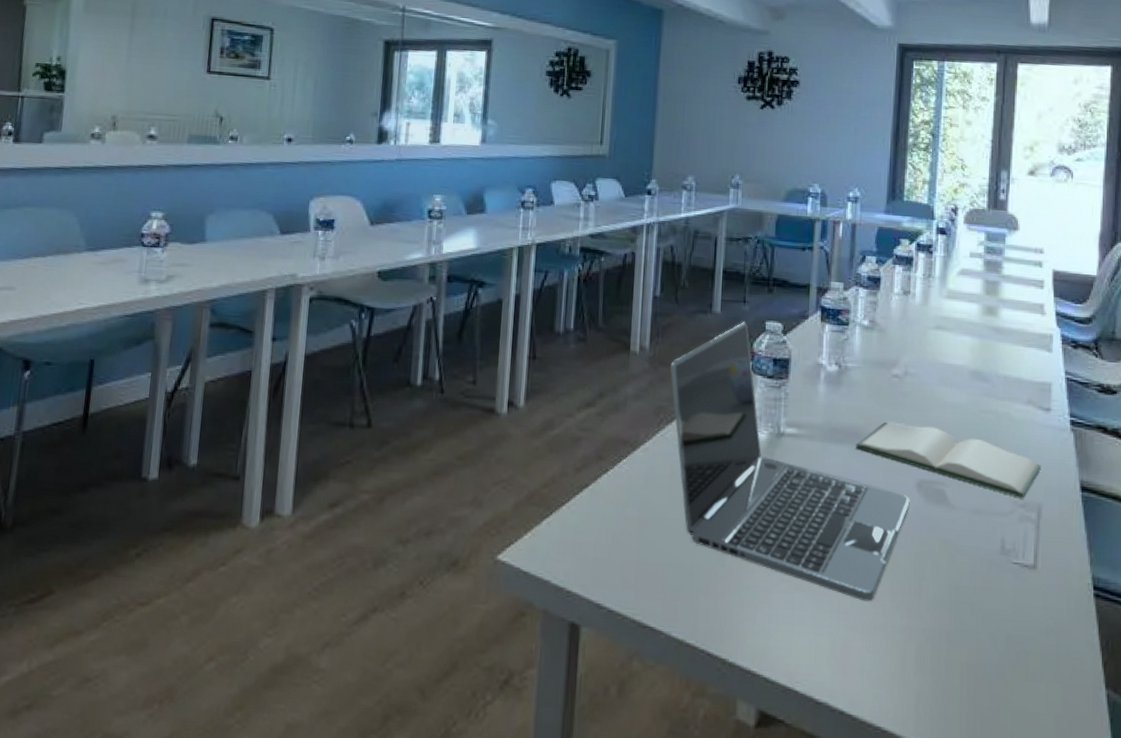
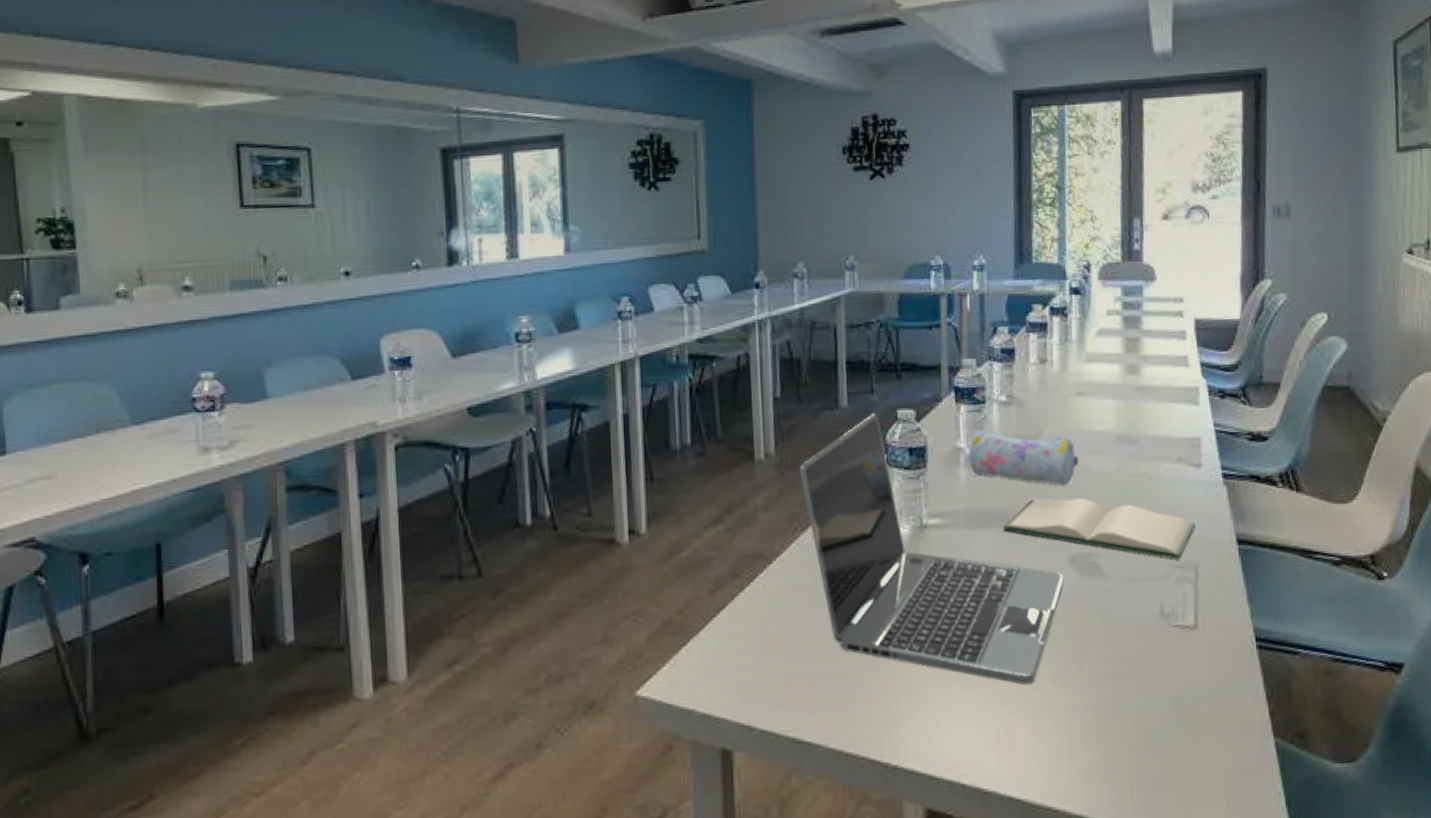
pencil case: none [828,349,932,412] -> present [967,429,1078,485]

